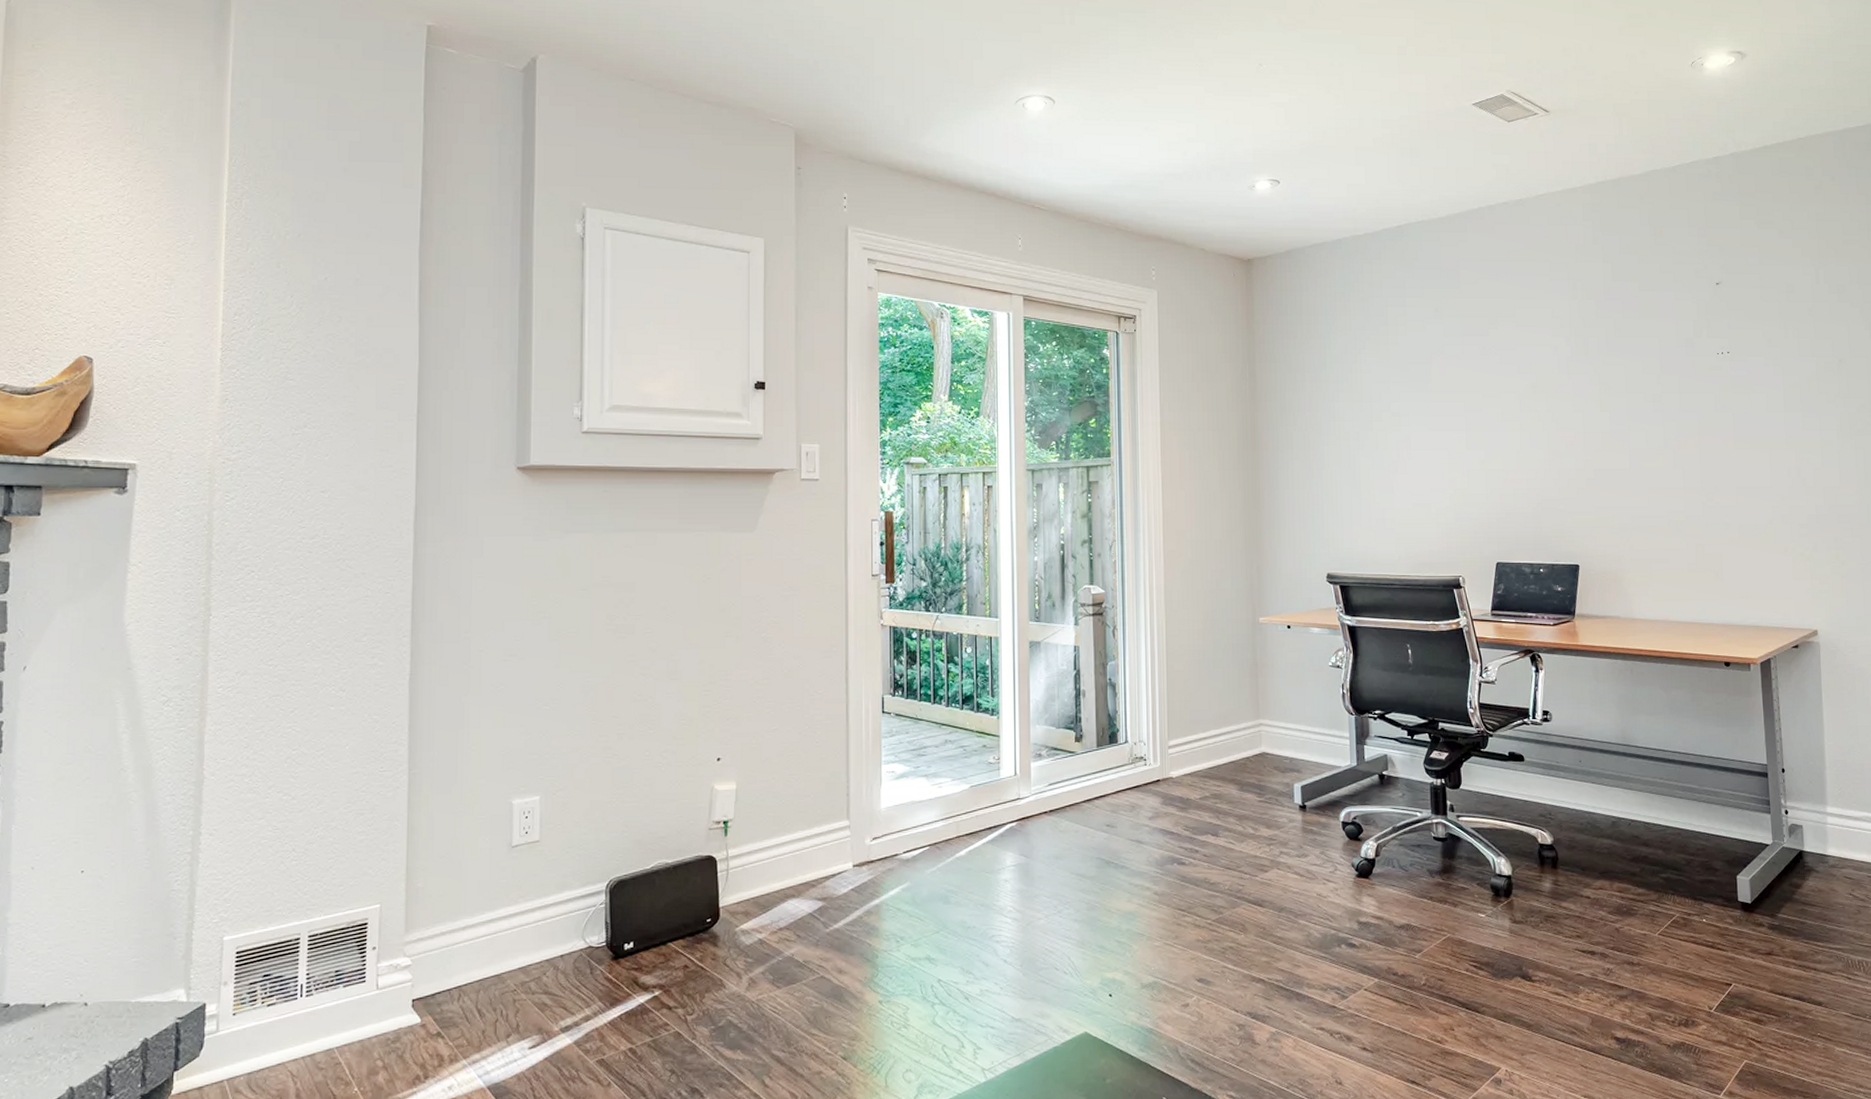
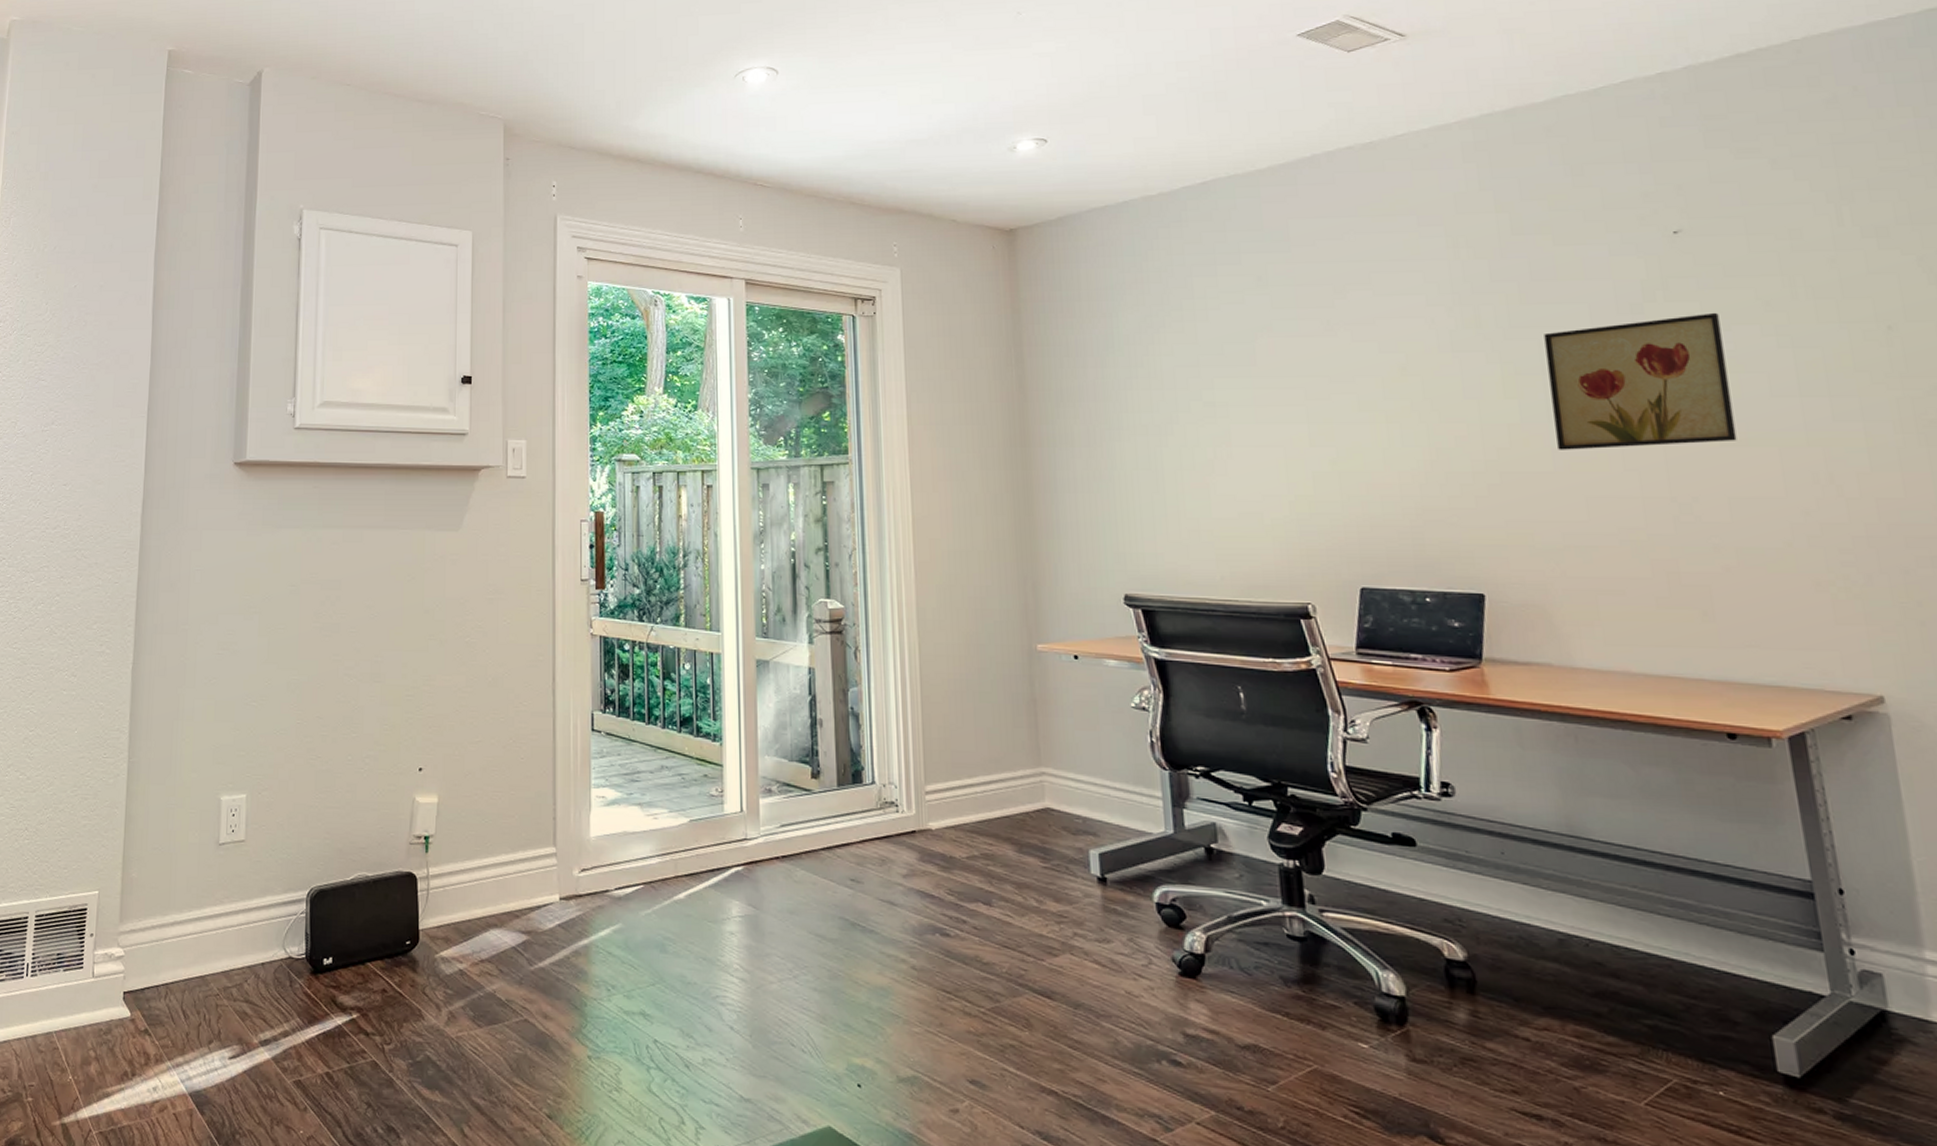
wall art: none [1629,346,1745,452] -> present [1544,312,1737,450]

